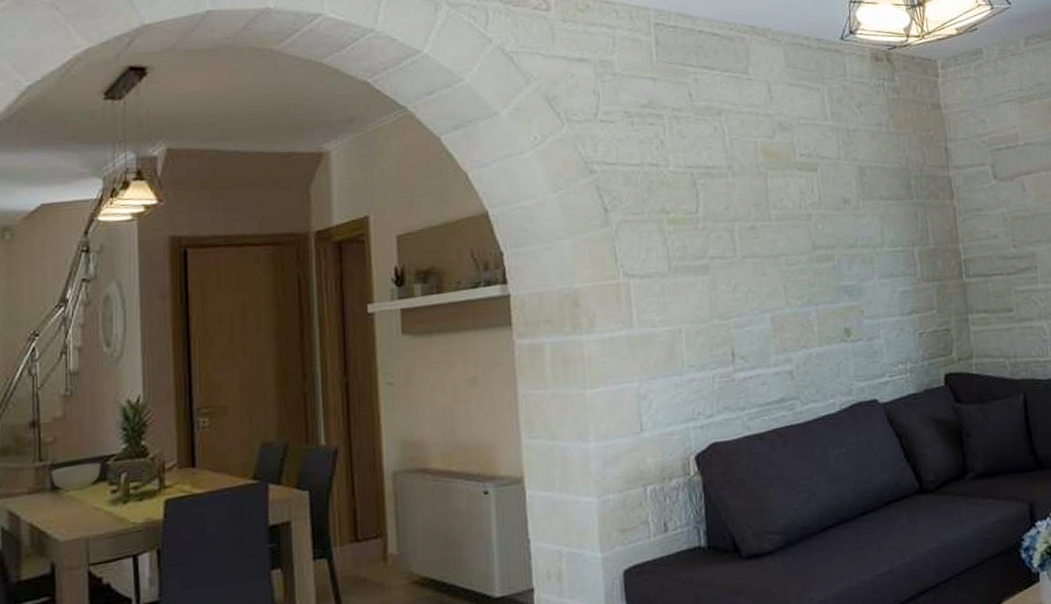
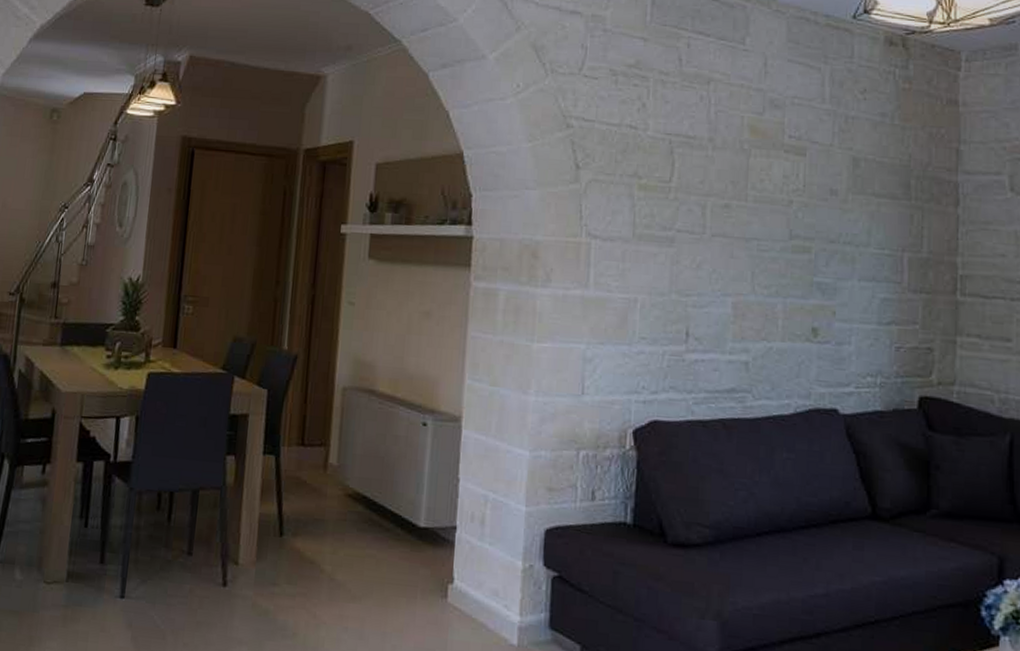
bowl: present [50,462,101,491] -> none [61,326,102,350]

